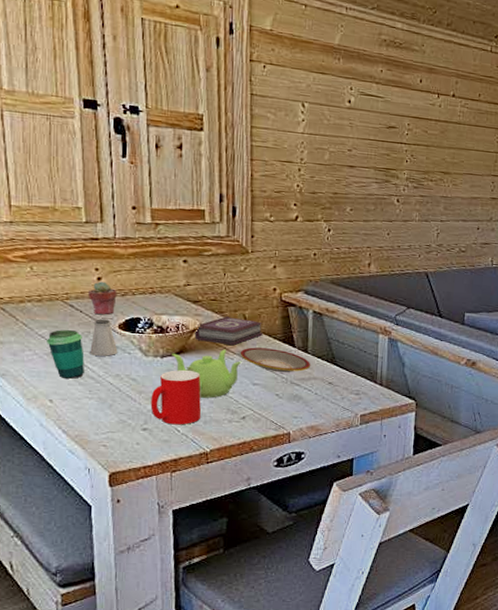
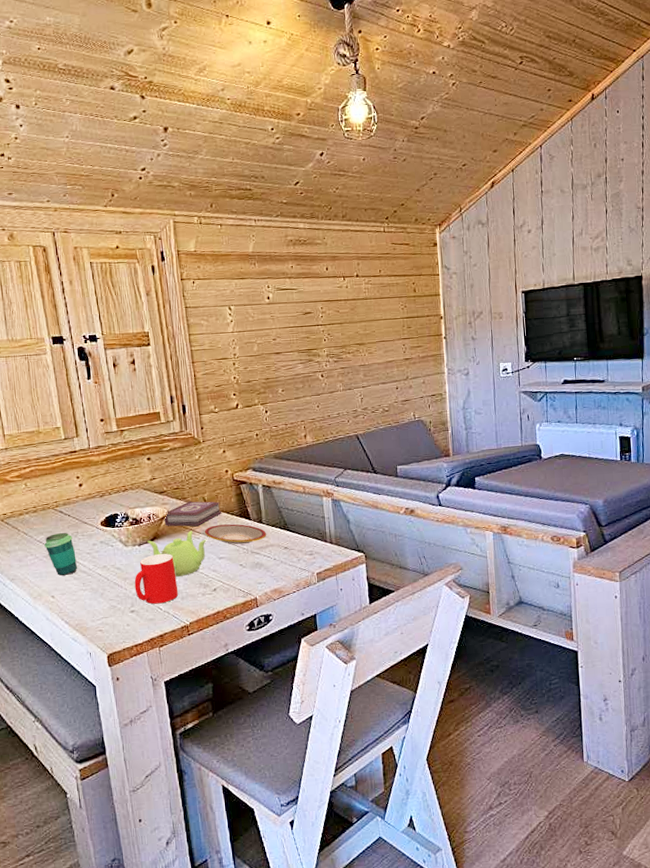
potted succulent: present [87,281,117,315] -> none [72,487,97,517]
saltshaker: present [90,319,118,356] -> none [79,519,103,552]

